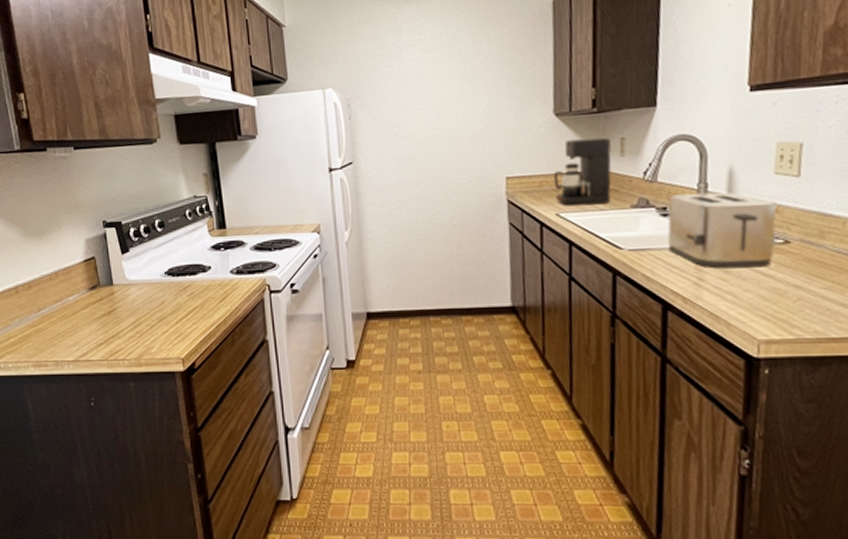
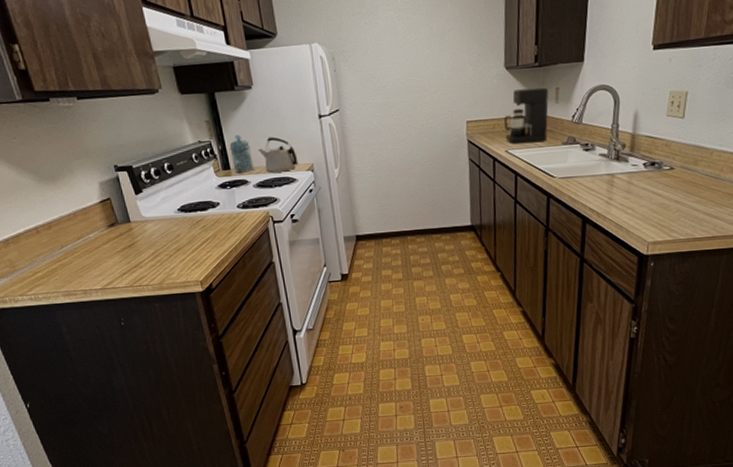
canister: none [227,189,252,233] -> present [229,134,254,173]
kettle: none [258,192,303,235] -> present [258,136,298,174]
toaster: present [667,192,777,269] -> none [587,131,667,190]

